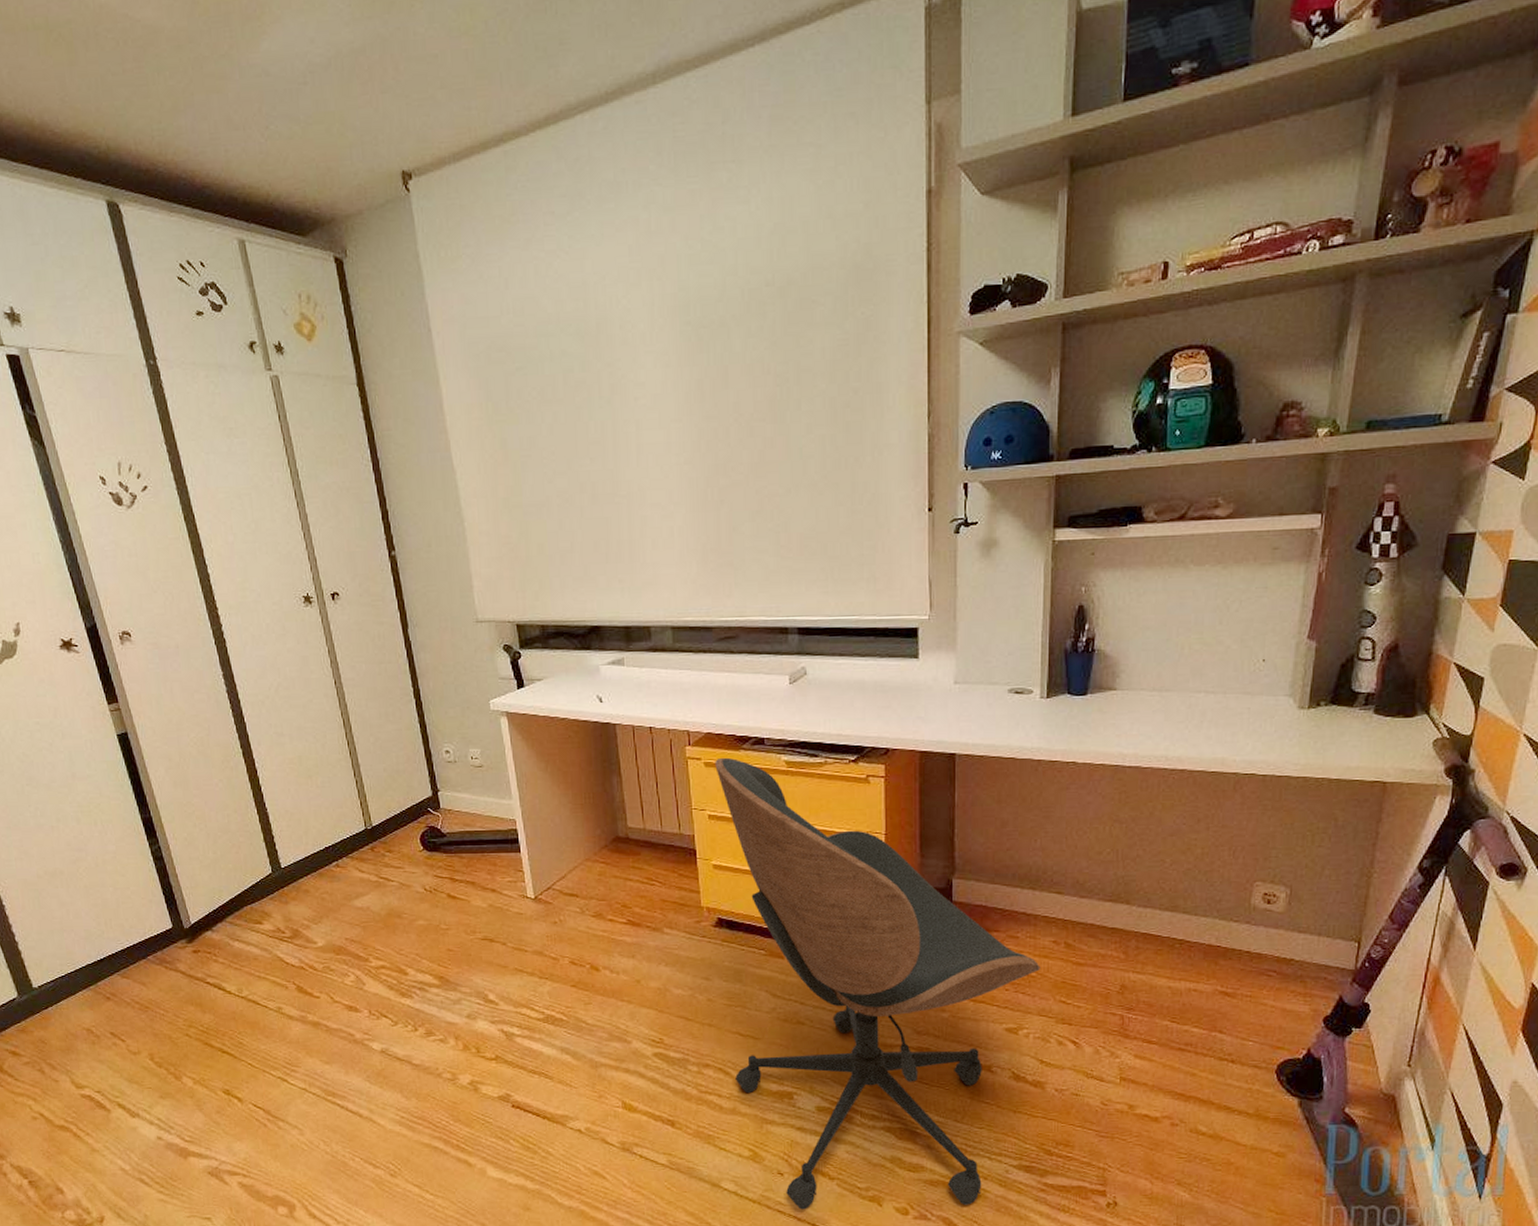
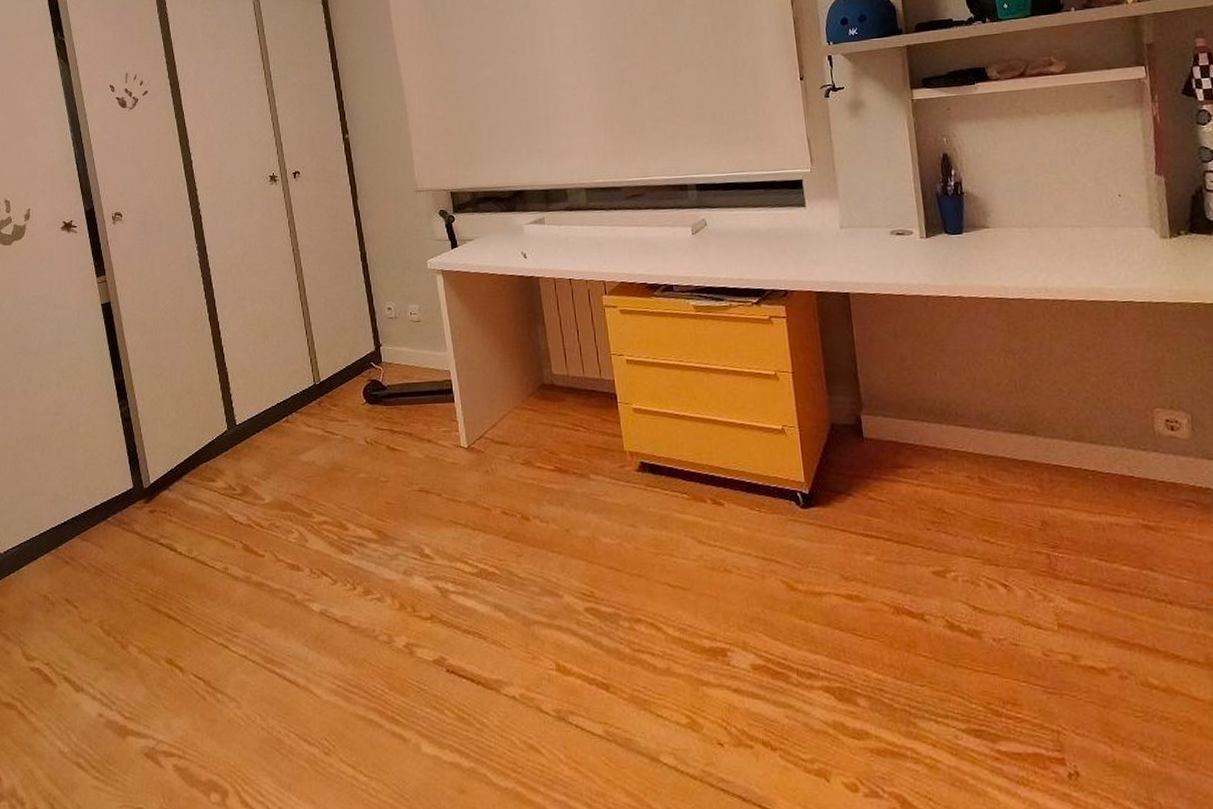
office chair: present [715,757,1040,1210] -> none [629,304,959,788]

